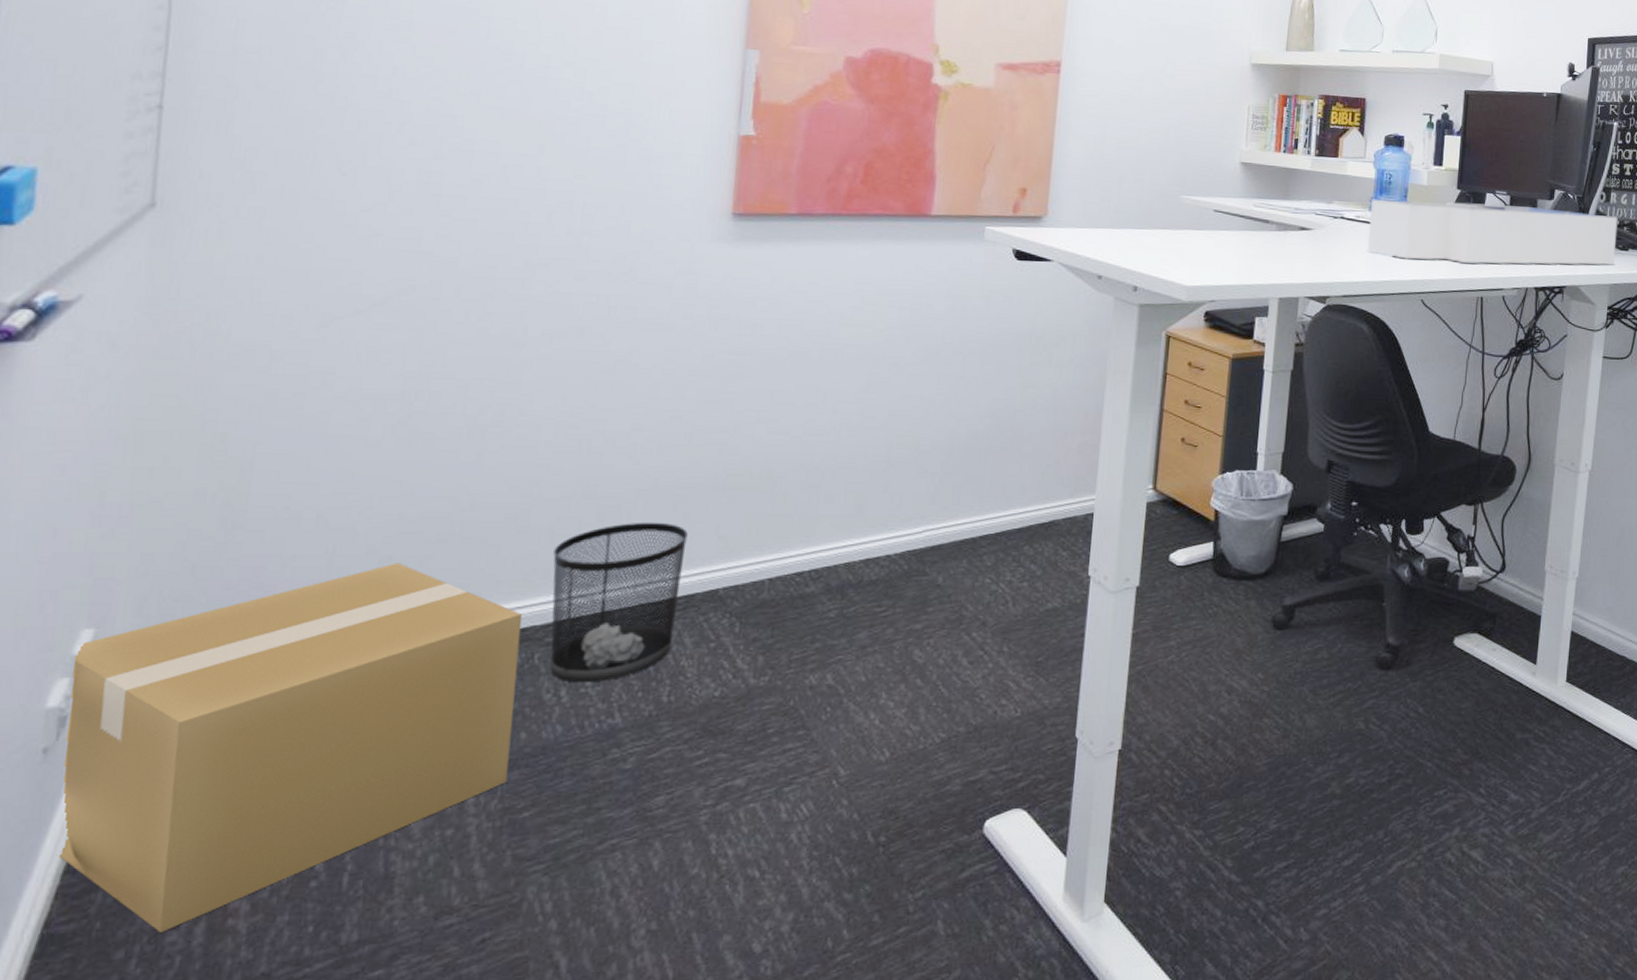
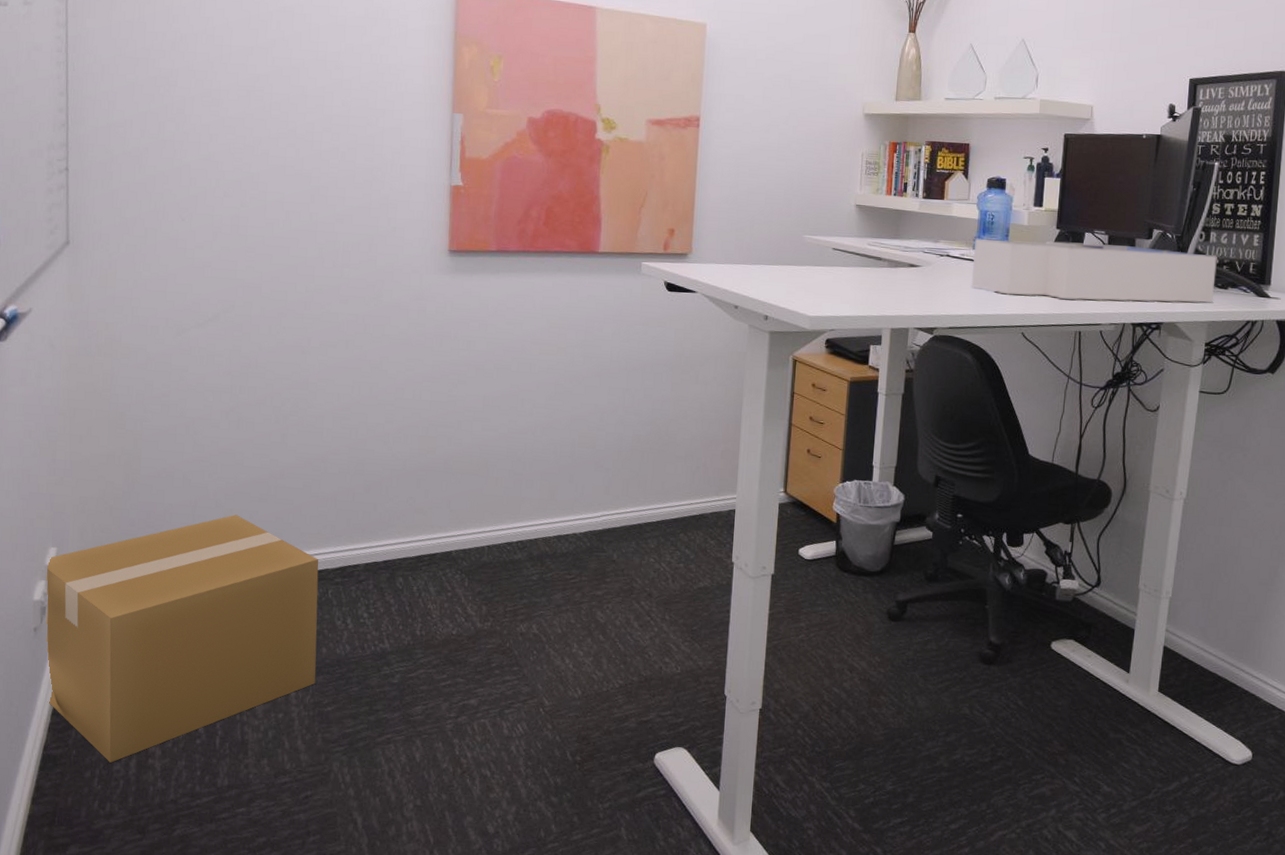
waste bin: present [550,522,688,683] -> none [337,495,428,615]

